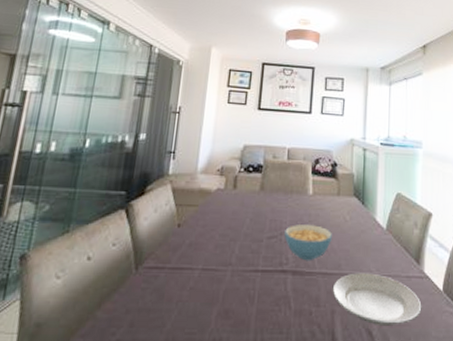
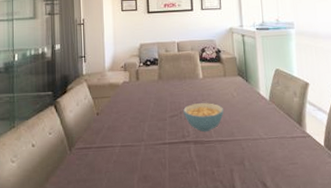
plate: present [332,273,422,325] -> none [229,137,308,178]

